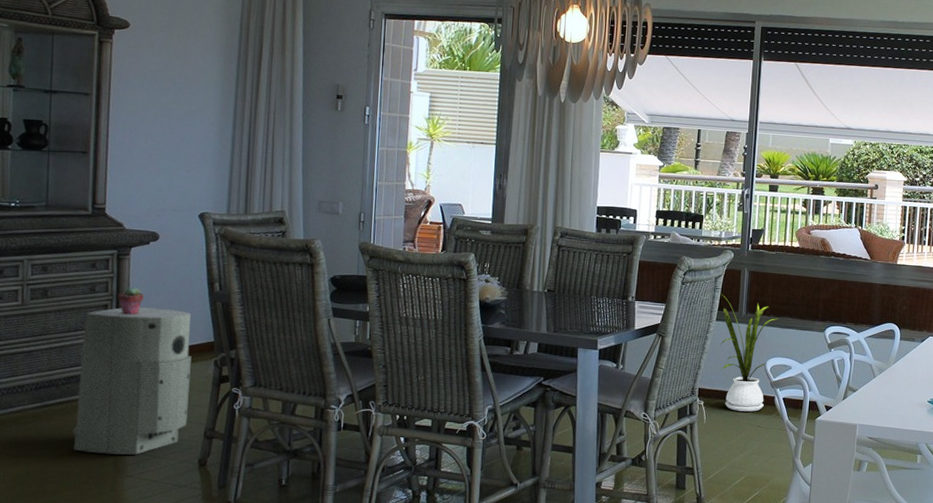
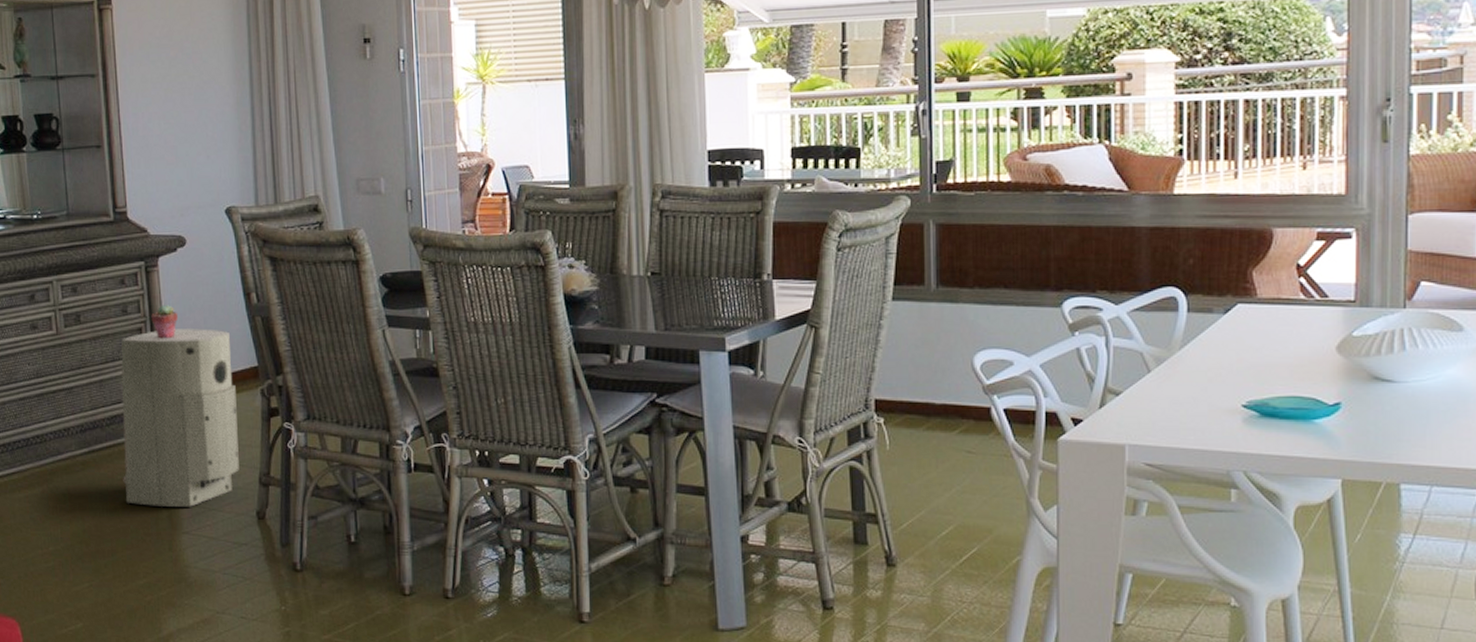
house plant: present [719,293,779,412] -> none [893,259,988,431]

